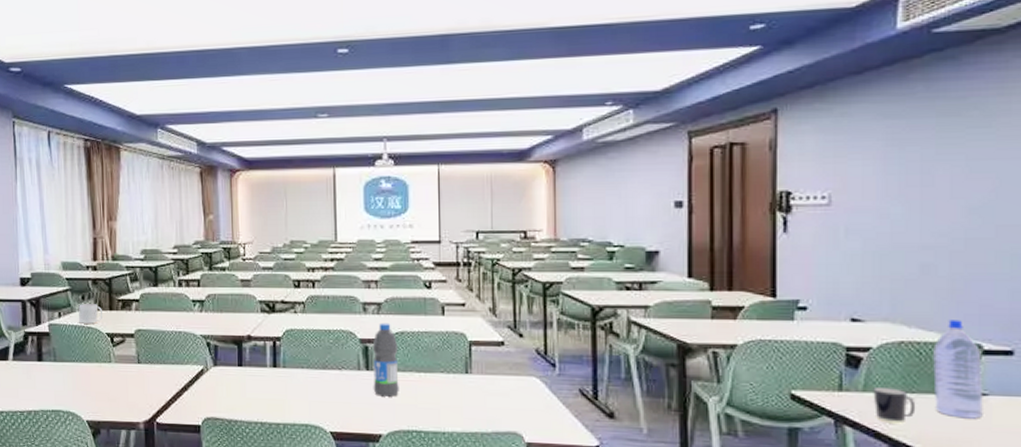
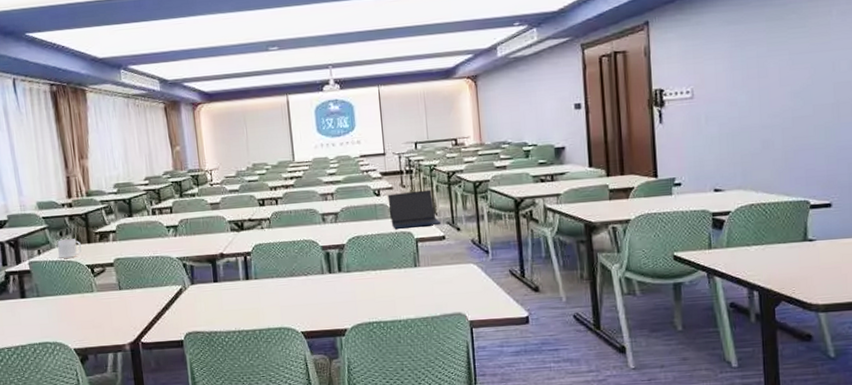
water bottle: present [372,322,399,397] -> none [332,229,359,295]
laptop: none [440,287,501,329] -> present [387,189,442,230]
mug: present [873,388,916,424] -> none [734,242,766,271]
water bottle: present [933,320,983,419] -> none [775,182,813,261]

